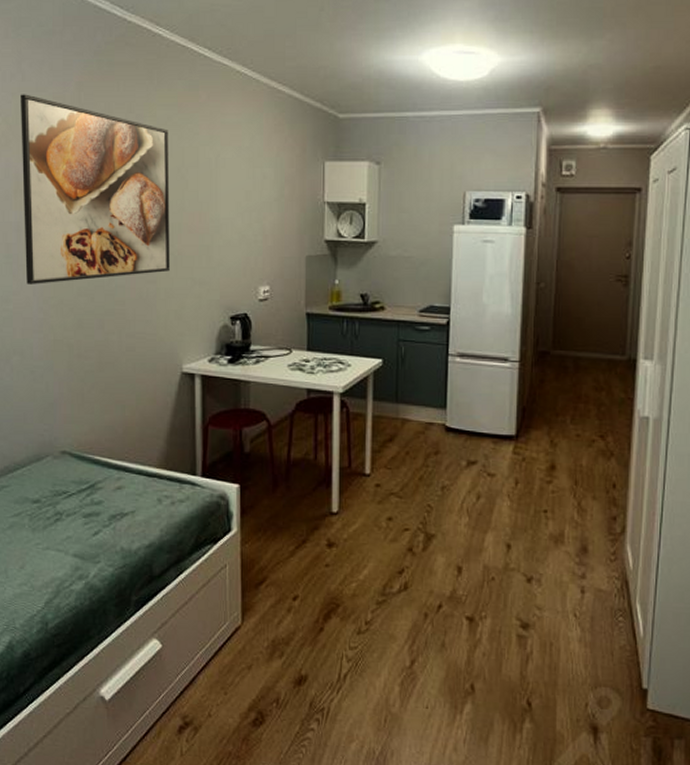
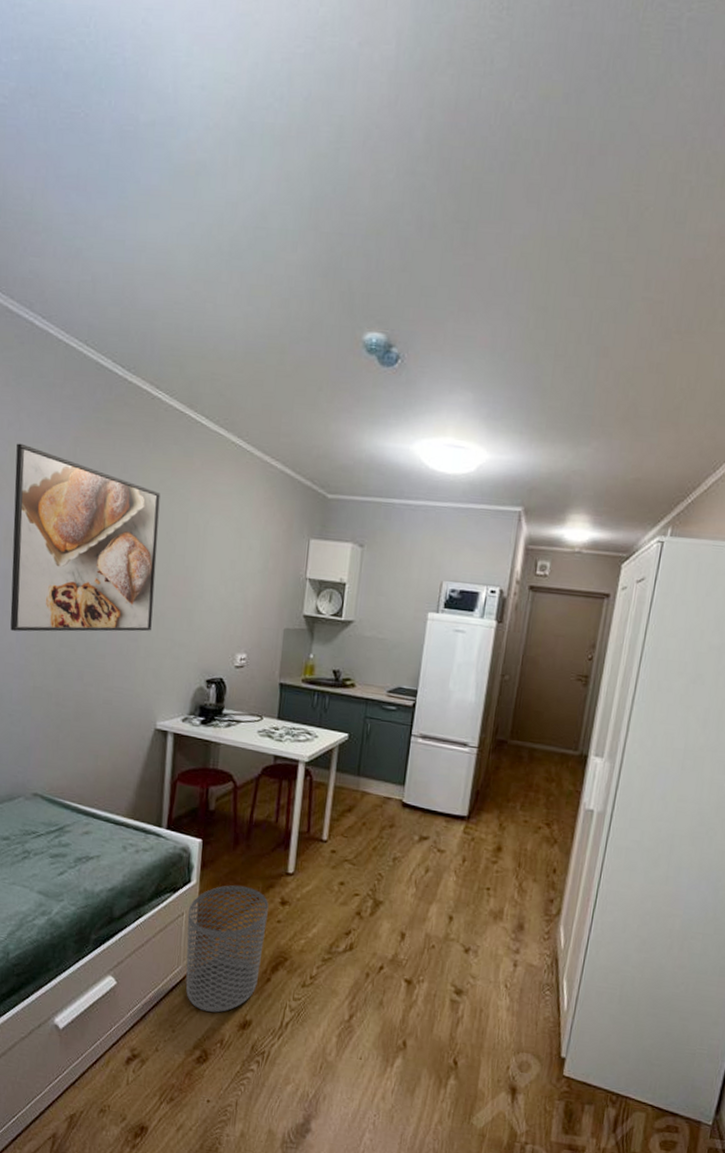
waste bin: none [231,530,315,669] -> present [185,885,269,1013]

